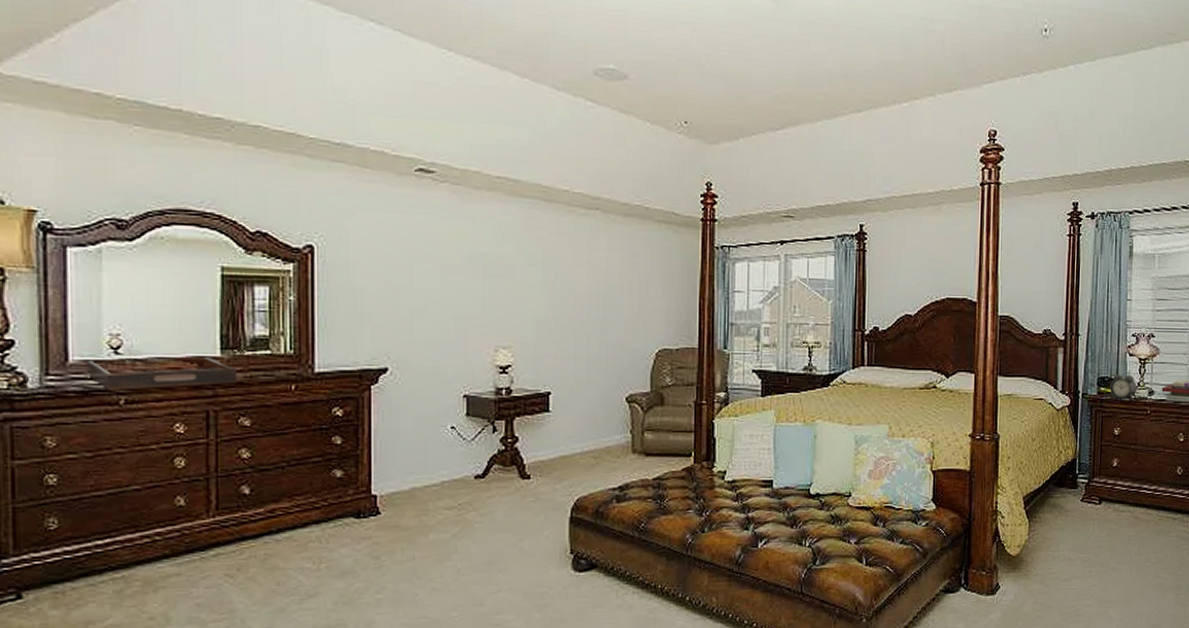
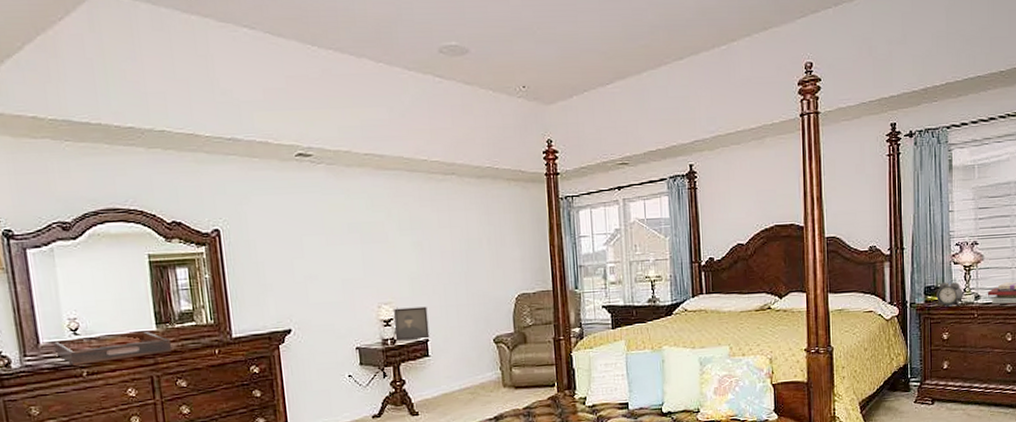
picture frame: none [511,354,553,391] -> present [394,306,430,341]

